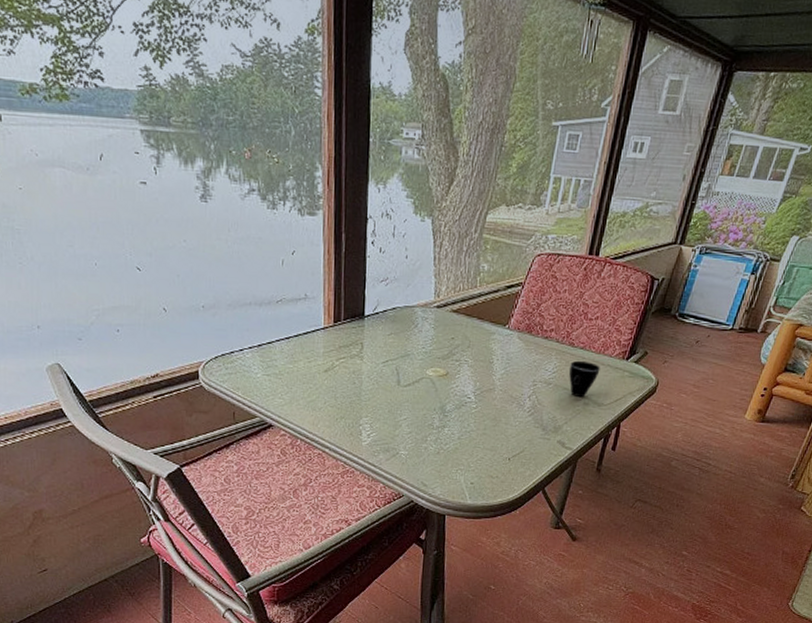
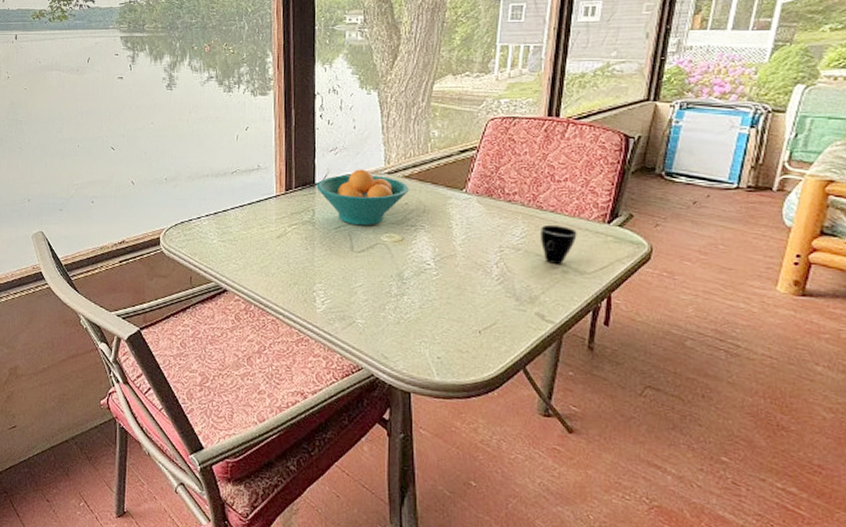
fruit bowl: none [365,302,457,361] -> present [316,169,410,226]

